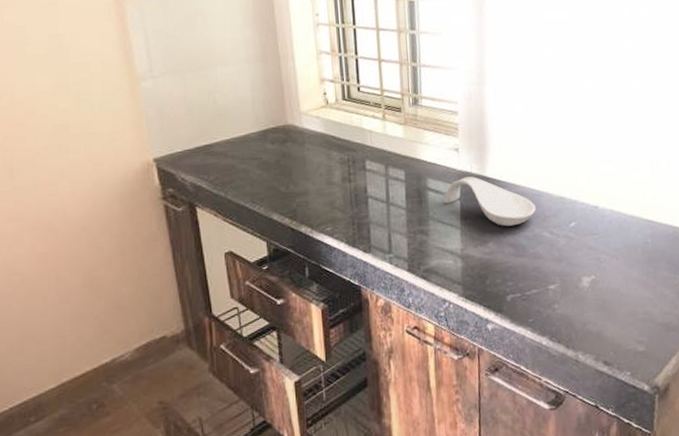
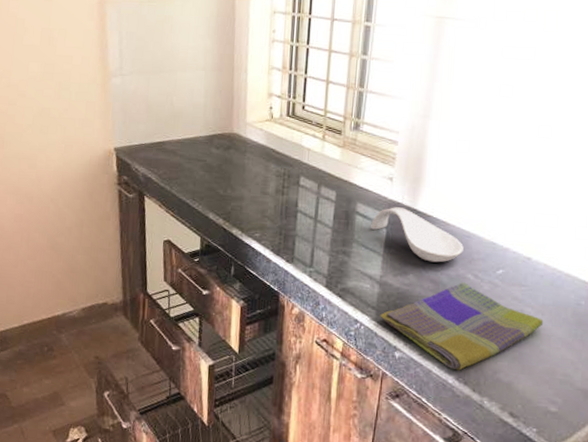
dish towel: none [467,241,619,331] -> present [380,282,544,371]

